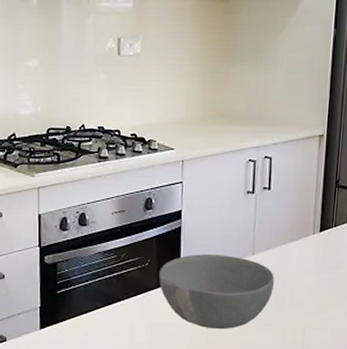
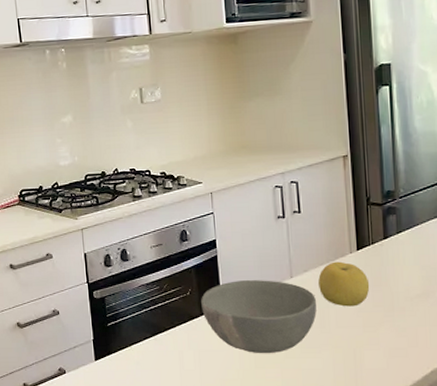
fruit: none [278,241,327,287] -> present [318,261,370,307]

